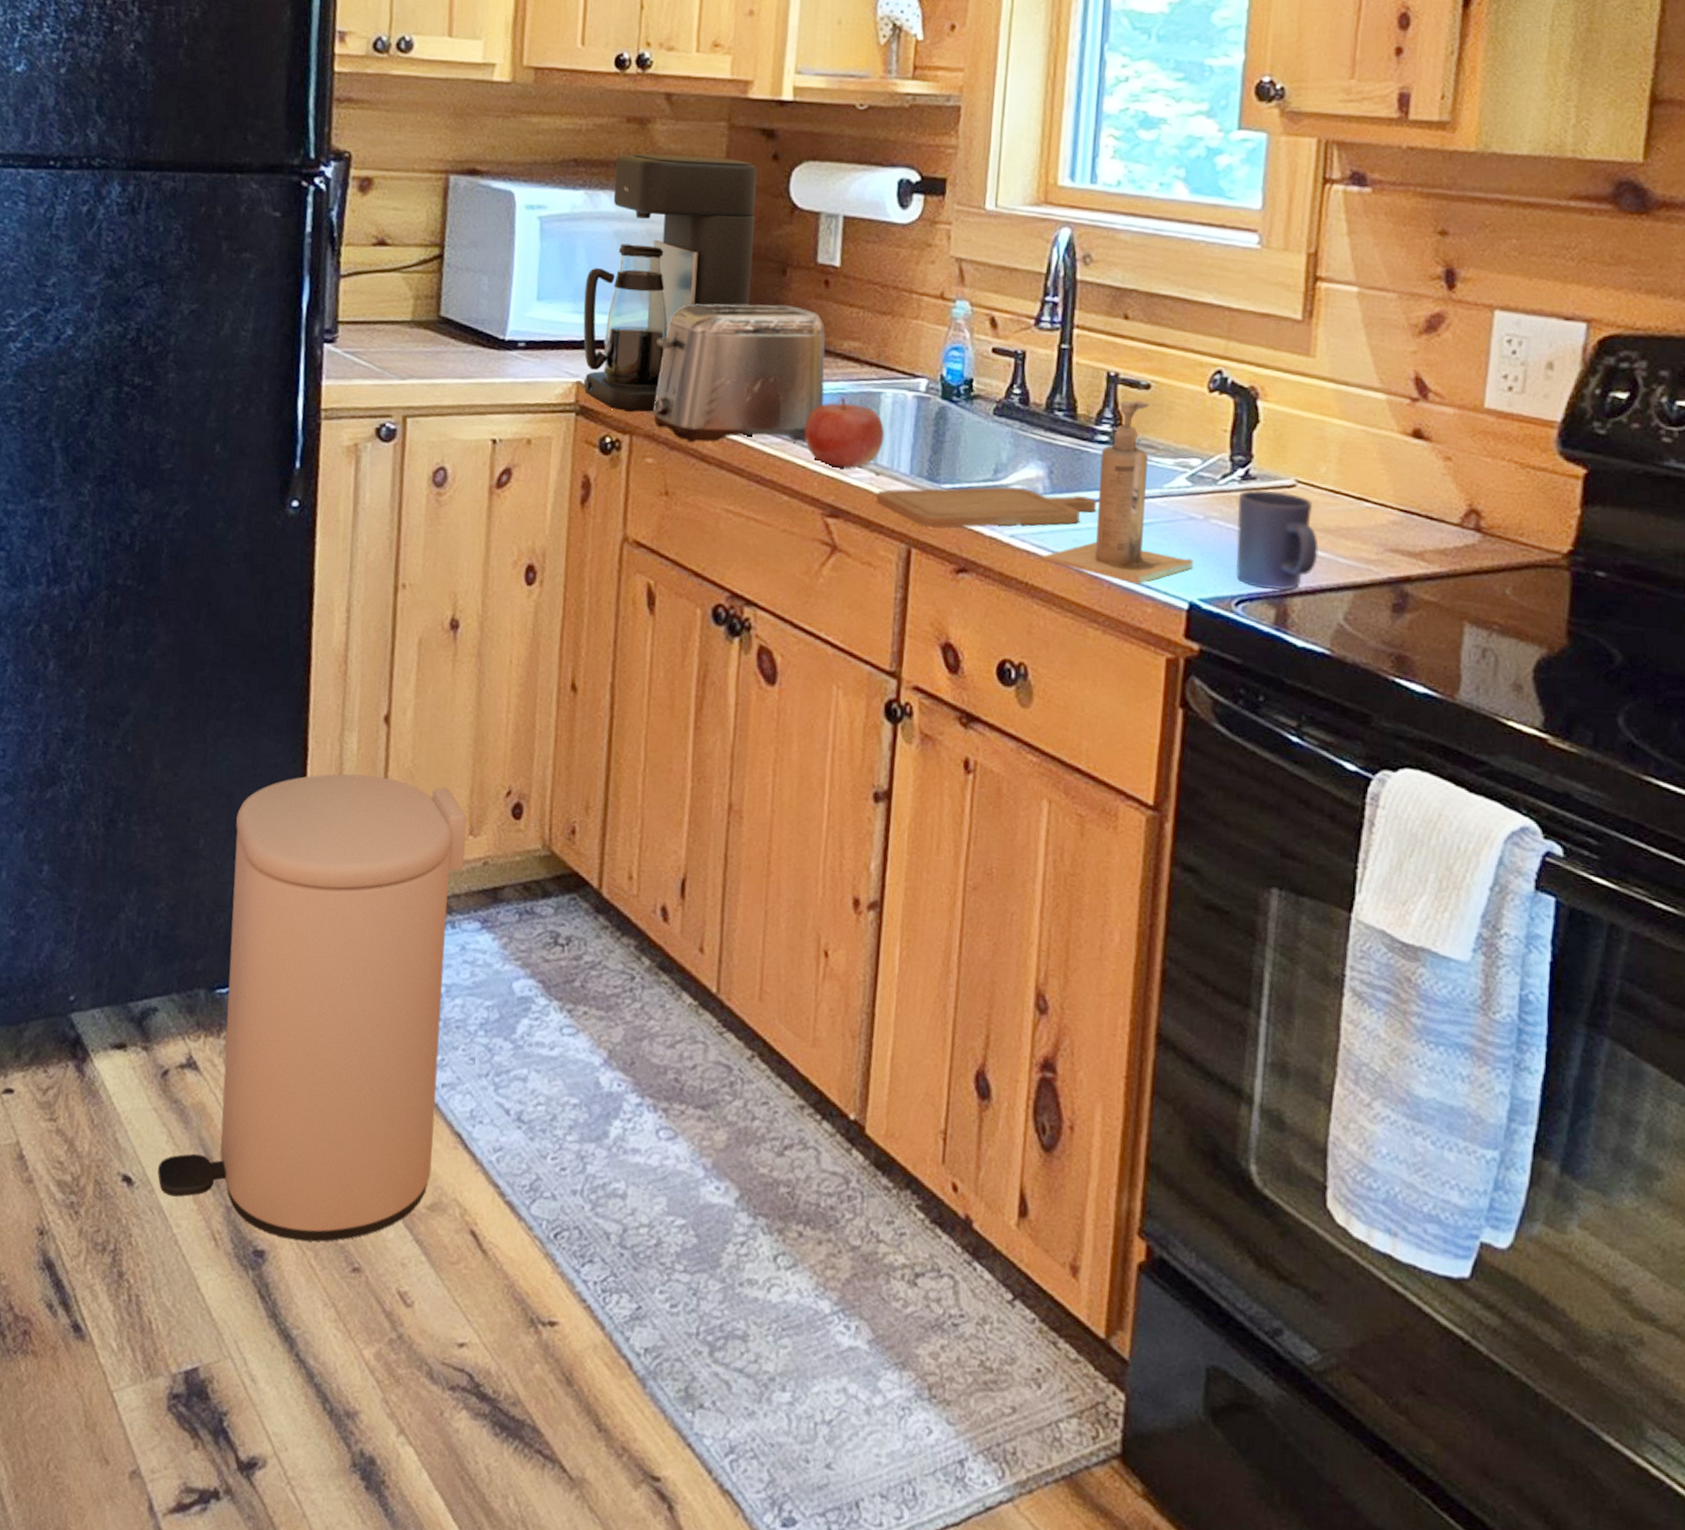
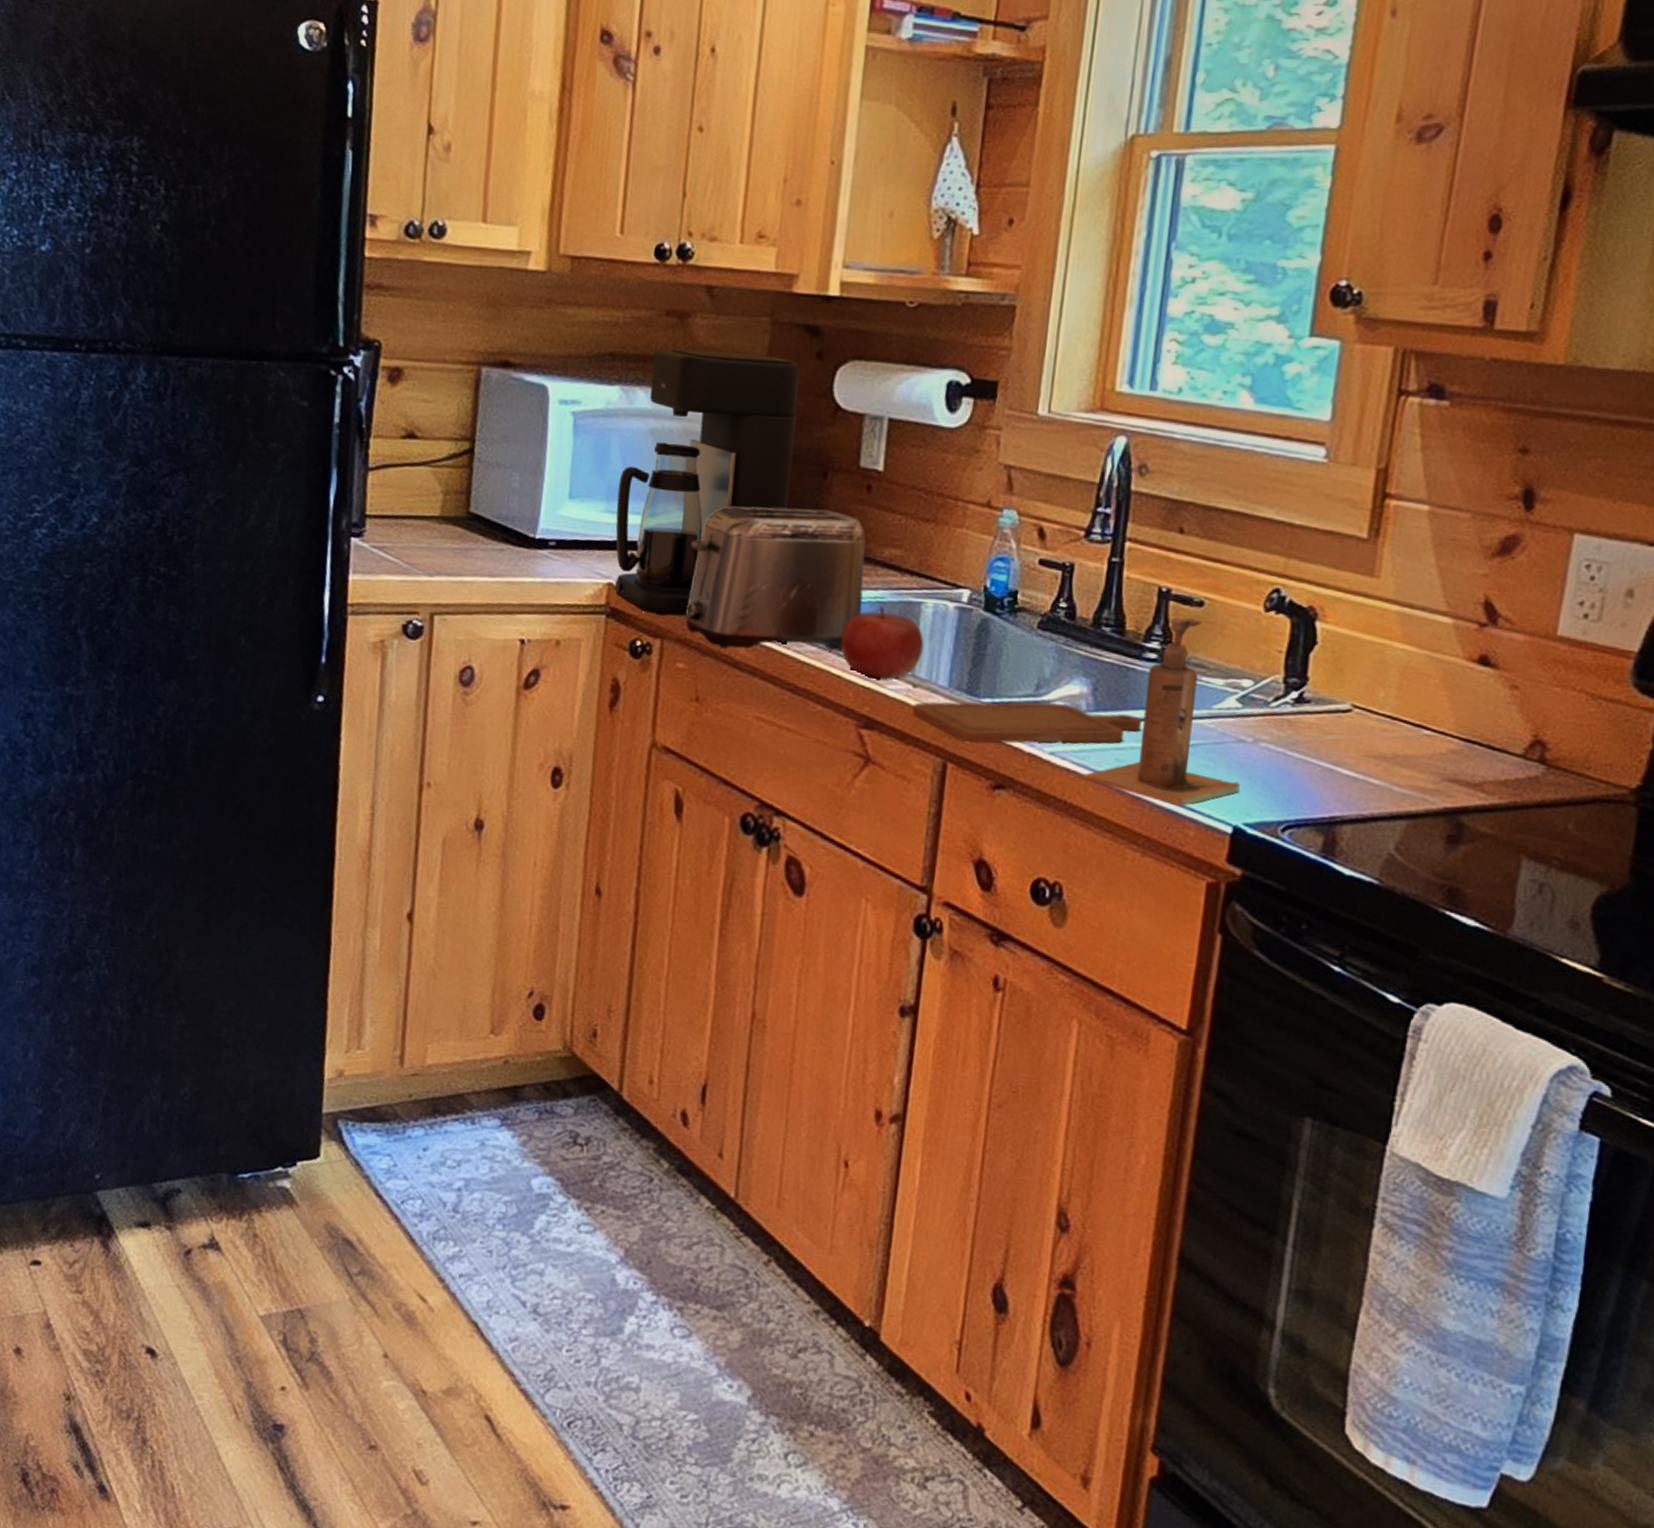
pedal bin: present [157,773,467,1242] -> none [180,968,489,1419]
mug: present [1235,490,1319,590] -> none [1283,713,1373,817]

